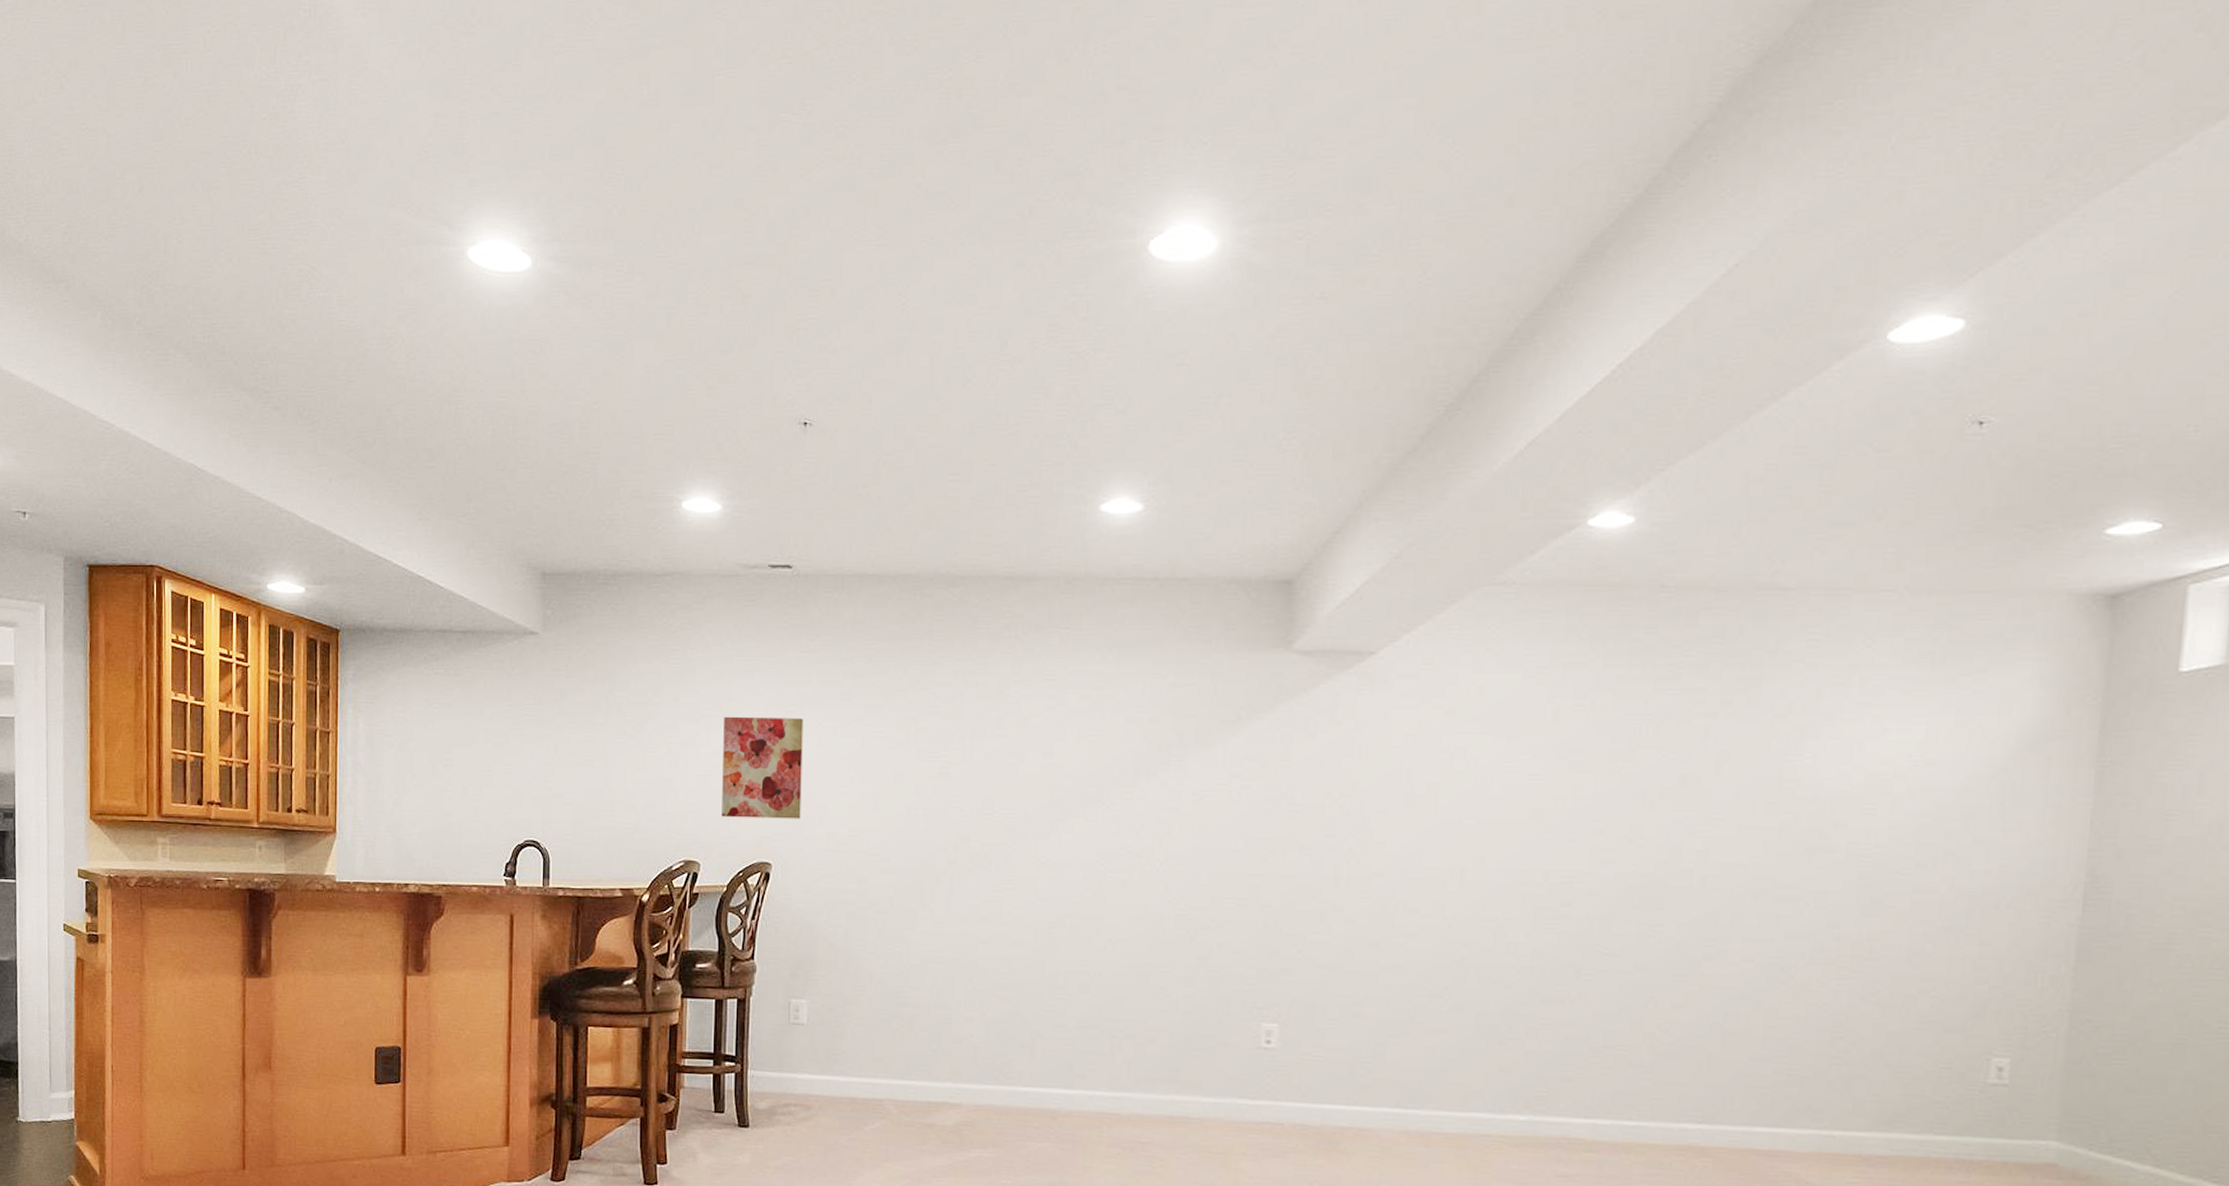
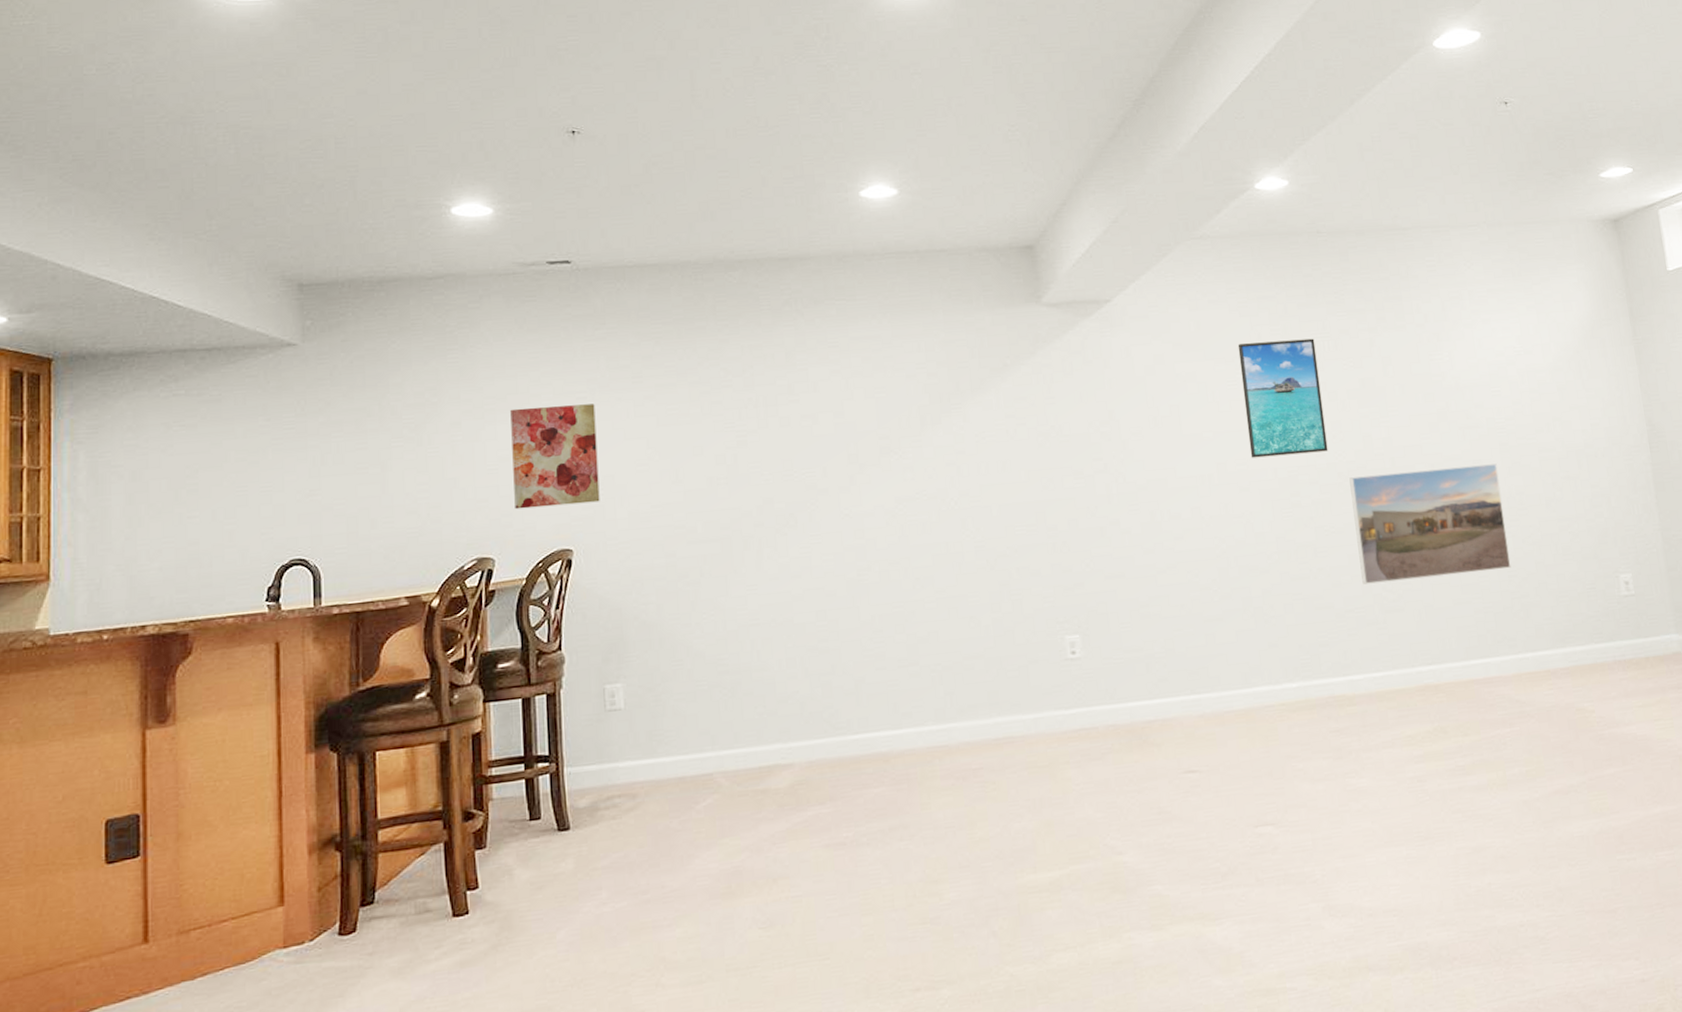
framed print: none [1518,718,1630,859] -> present [1238,338,1328,458]
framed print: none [1632,893,1848,1029] -> present [1349,464,1512,585]

